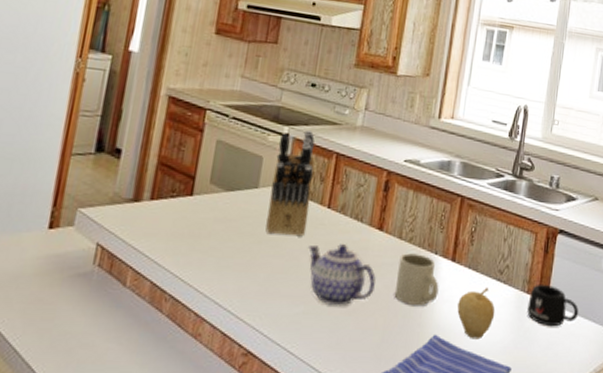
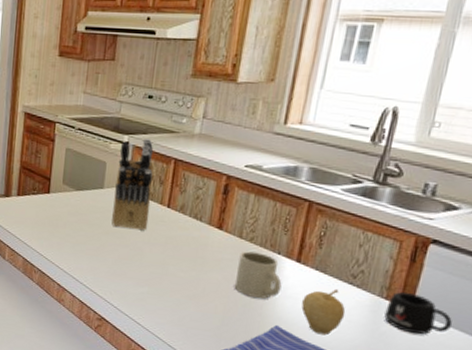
teapot: present [308,244,376,307] -> none [150,238,215,292]

